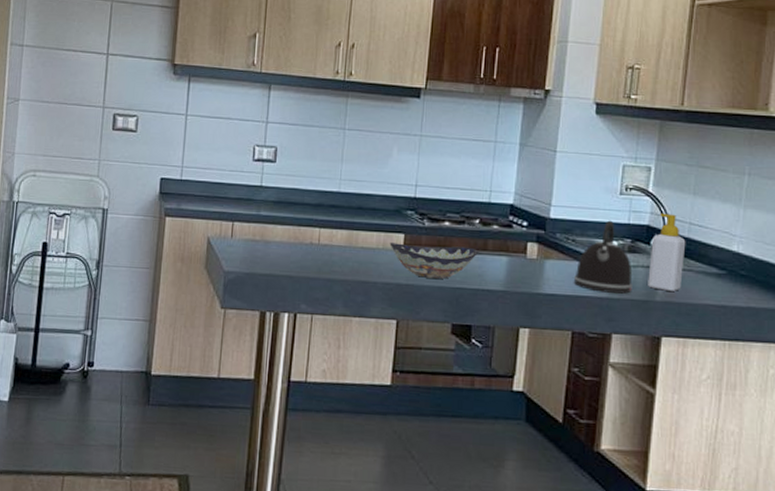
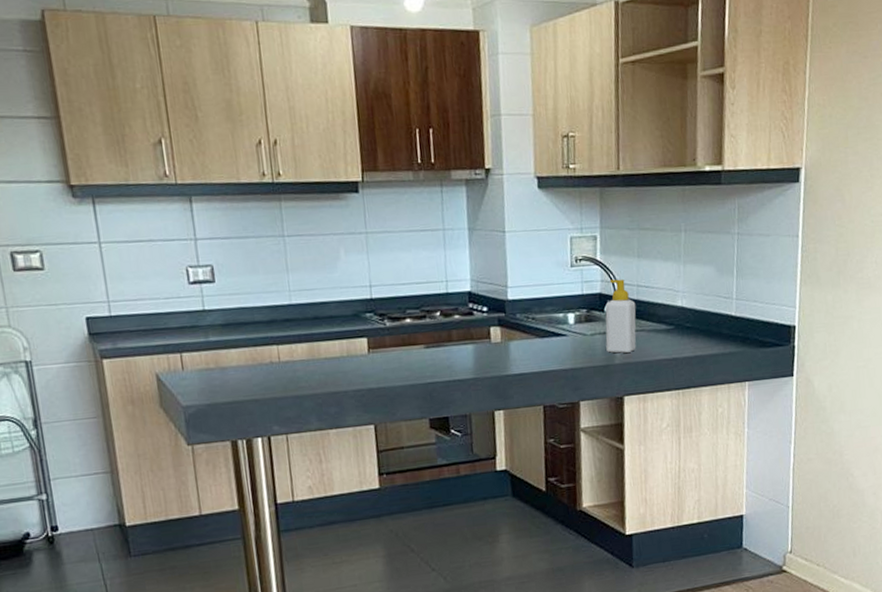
decorative bowl: present [389,243,478,279] -> none [353,341,443,379]
kettle: present [574,220,632,294] -> none [539,293,593,365]

